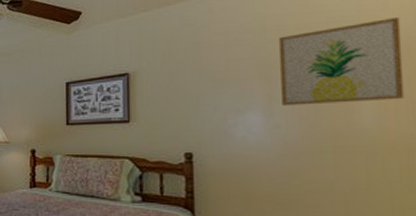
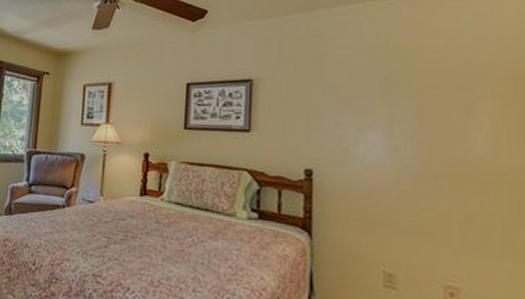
wall art: present [279,18,405,106] -> none [401,49,516,131]

